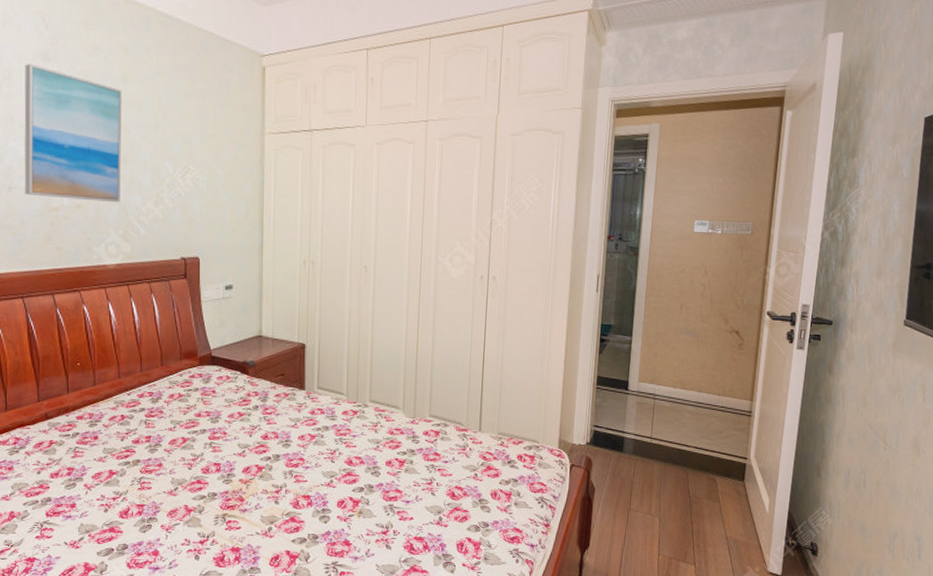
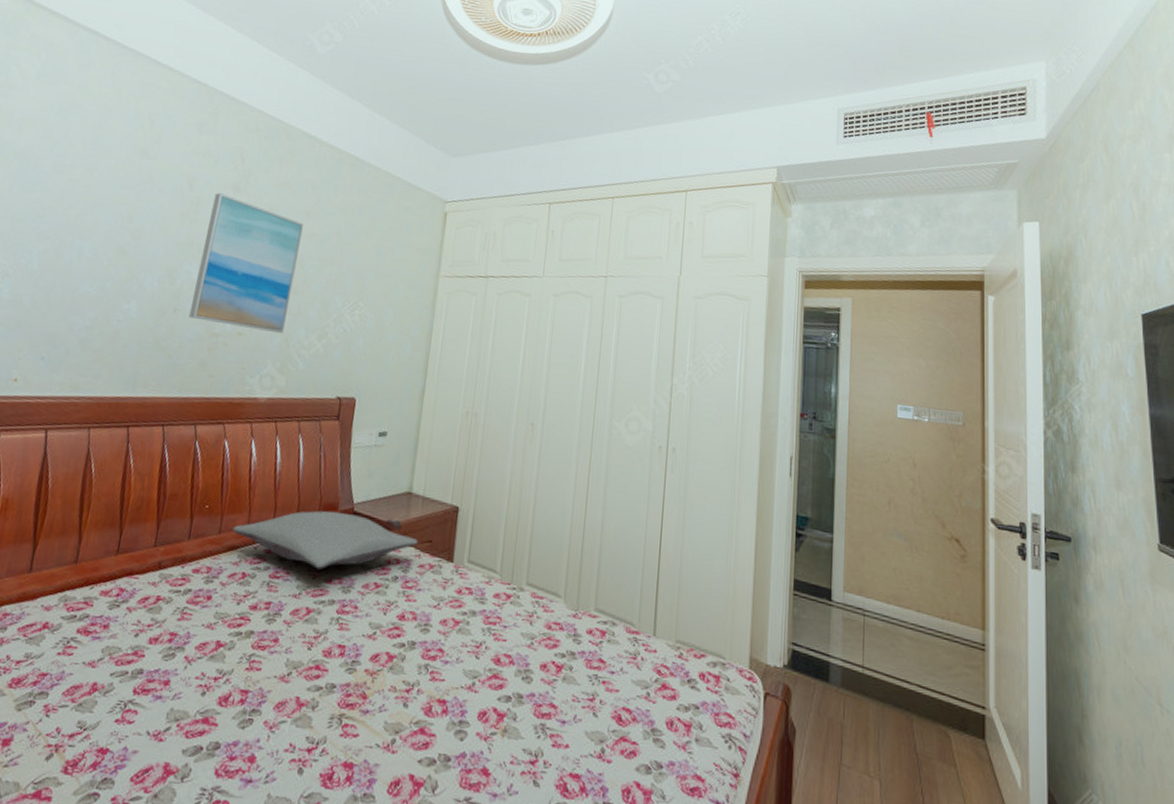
pillow: none [106,357,272,406] -> present [233,510,418,570]

